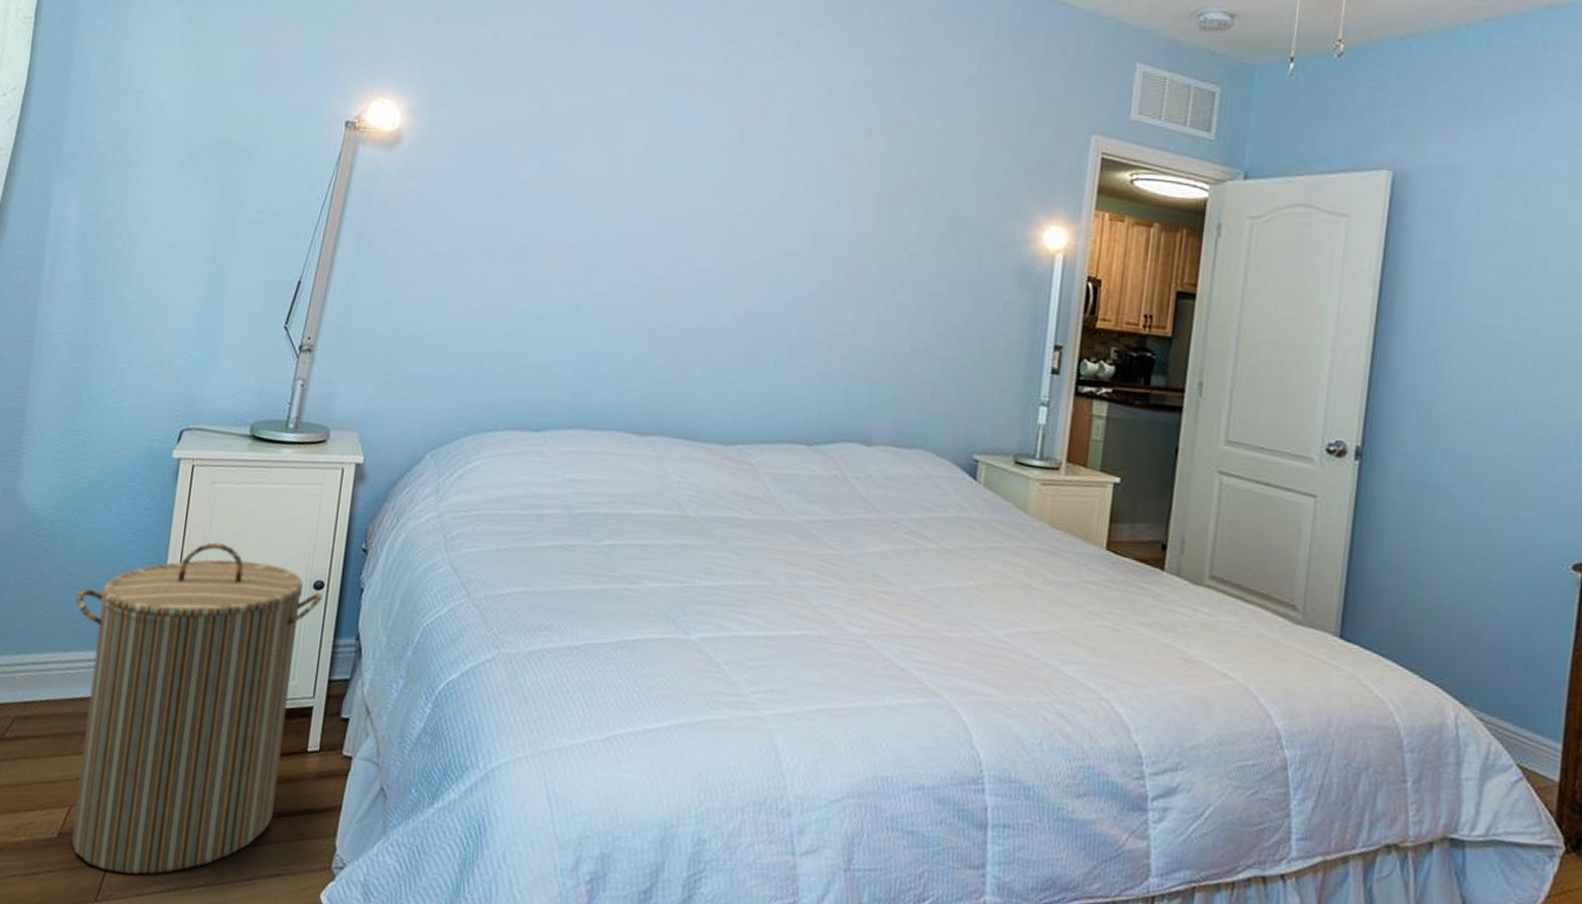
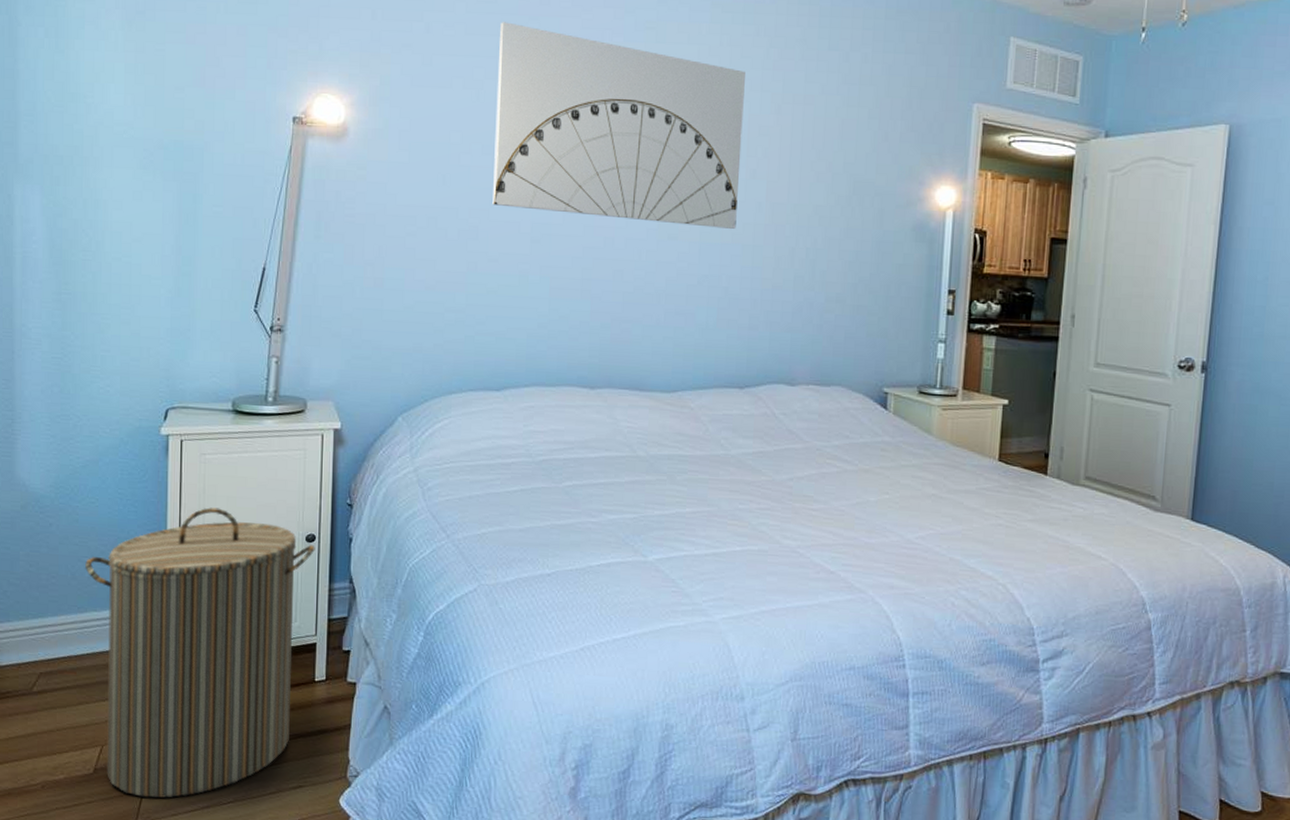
wall art: none [548,28,835,264] -> present [492,22,745,229]

